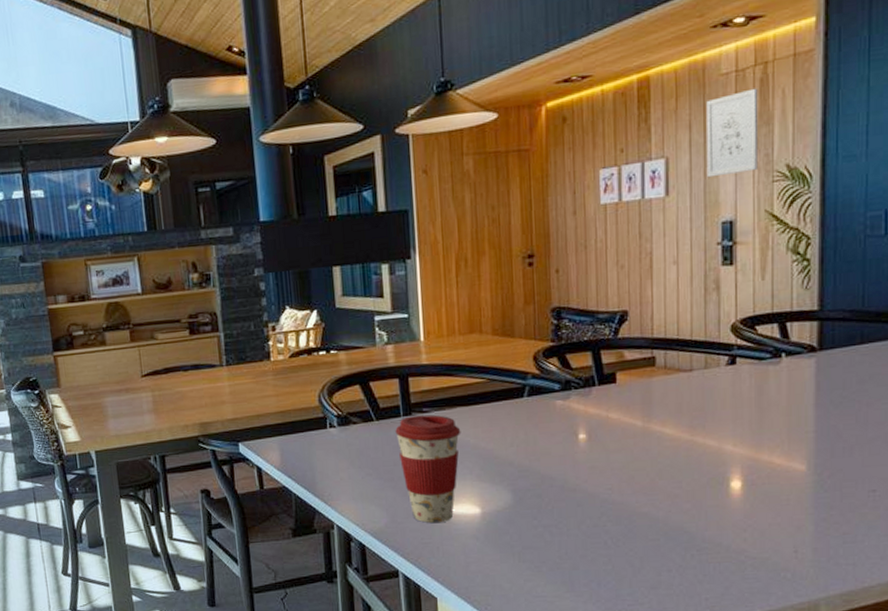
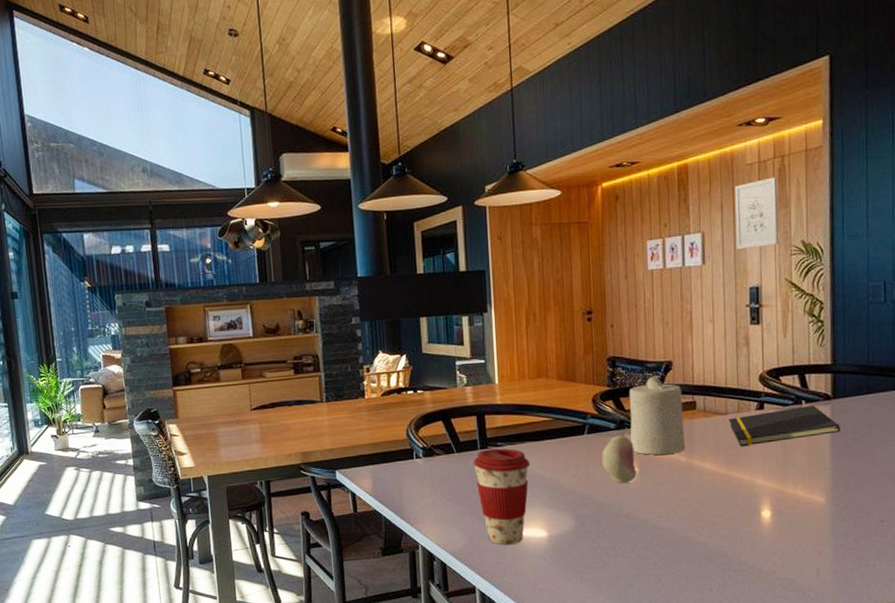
fruit: none [544,397,585,453] -> present [602,435,637,484]
candle: none [576,328,641,419] -> present [629,376,685,455]
notepad: none [694,358,827,409] -> present [728,404,840,447]

